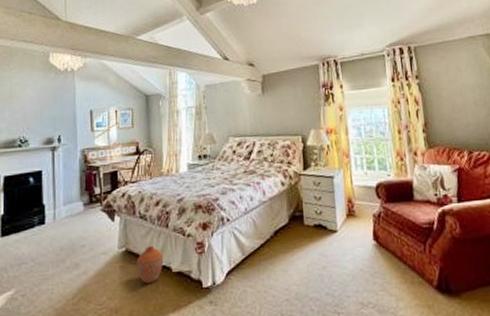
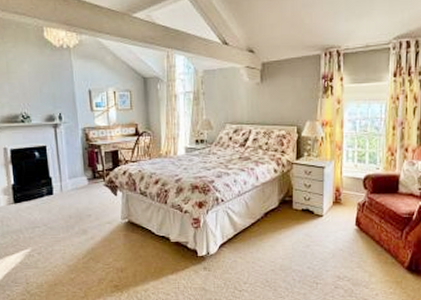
vase: present [136,245,164,284] -> none [138,219,163,250]

